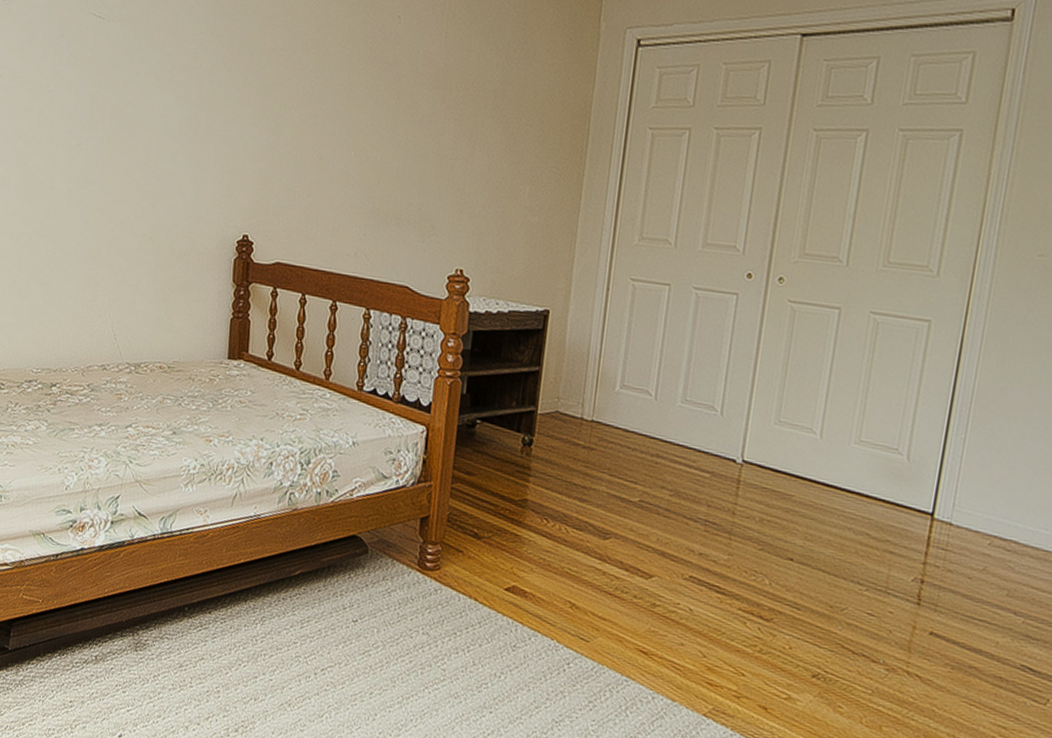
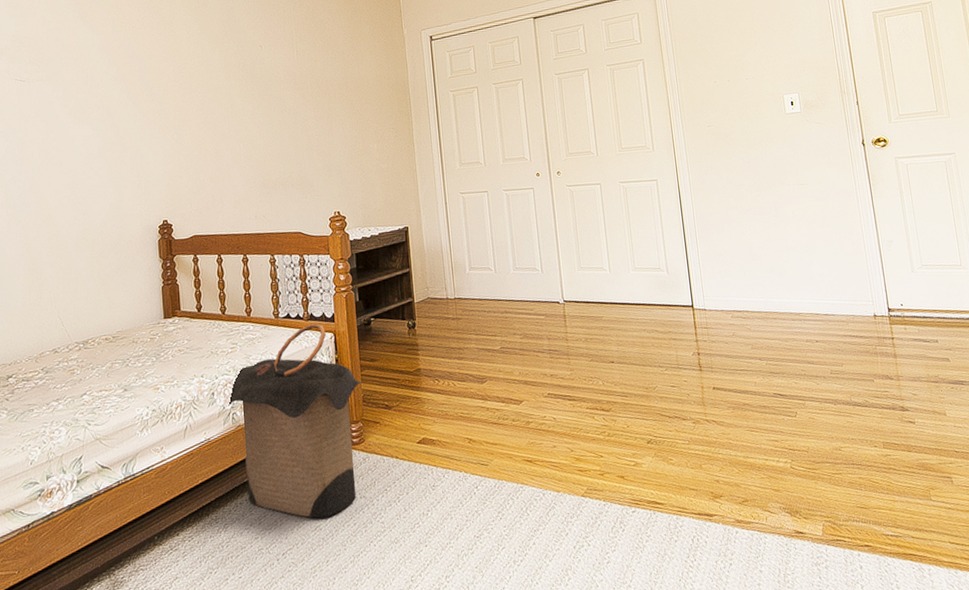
laundry hamper: none [287,408,451,644] -> present [228,323,363,518]

